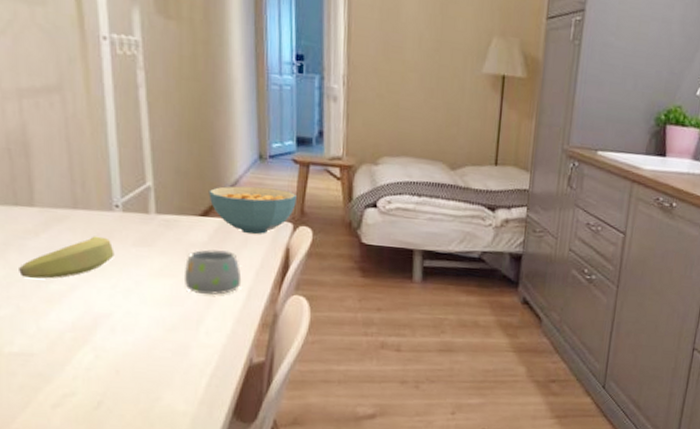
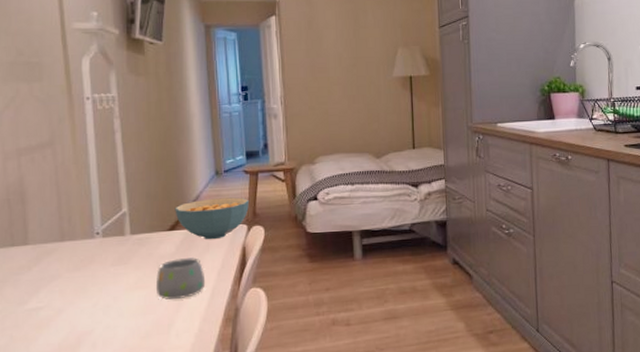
banana: present [19,236,114,280] -> none [13,262,96,309]

